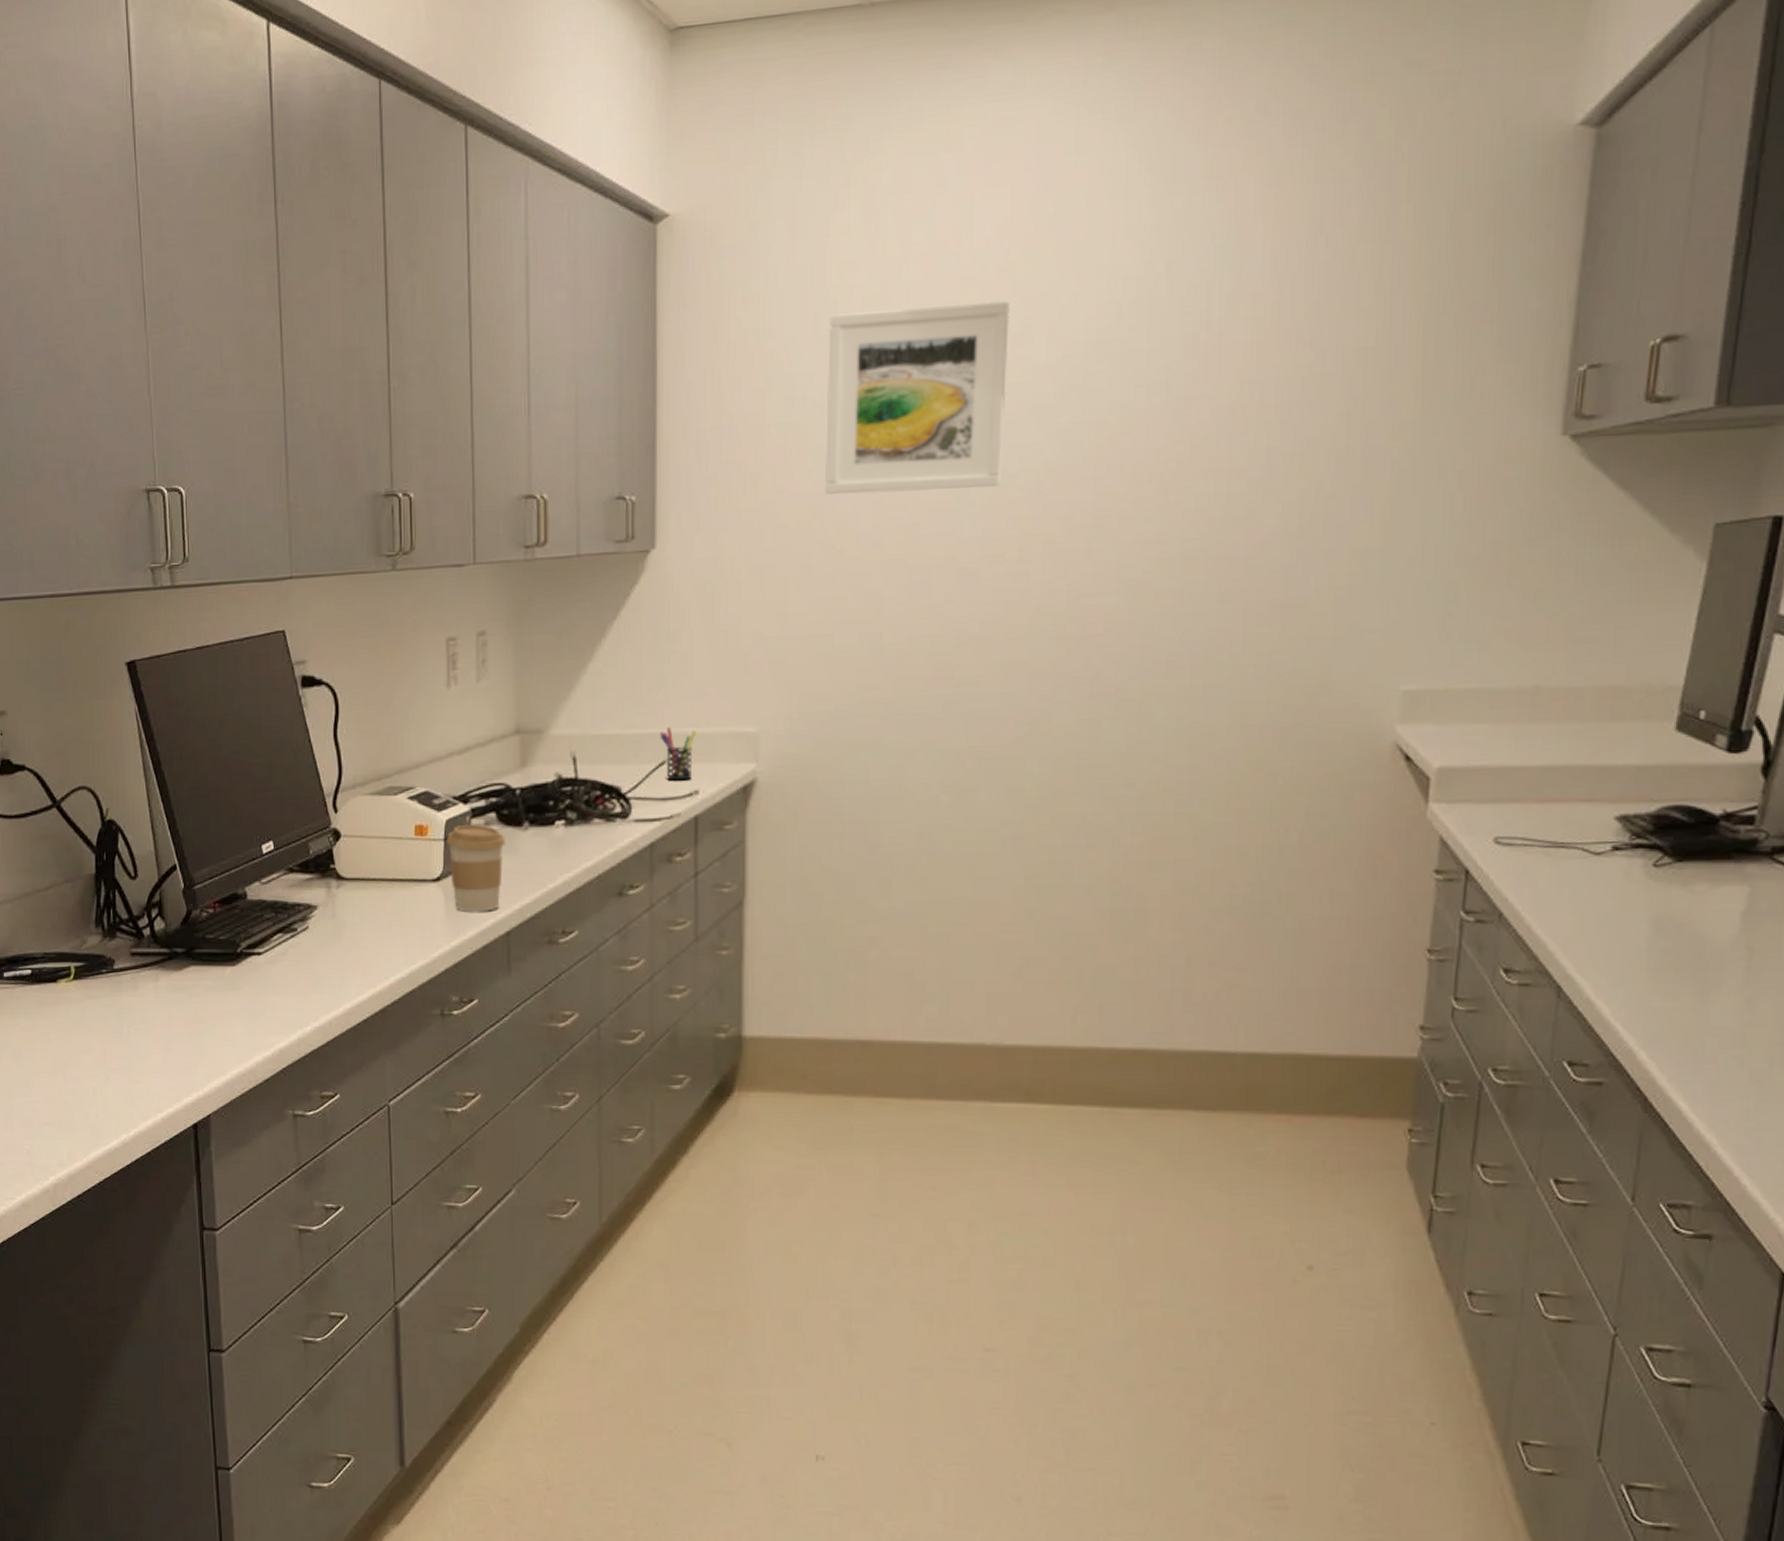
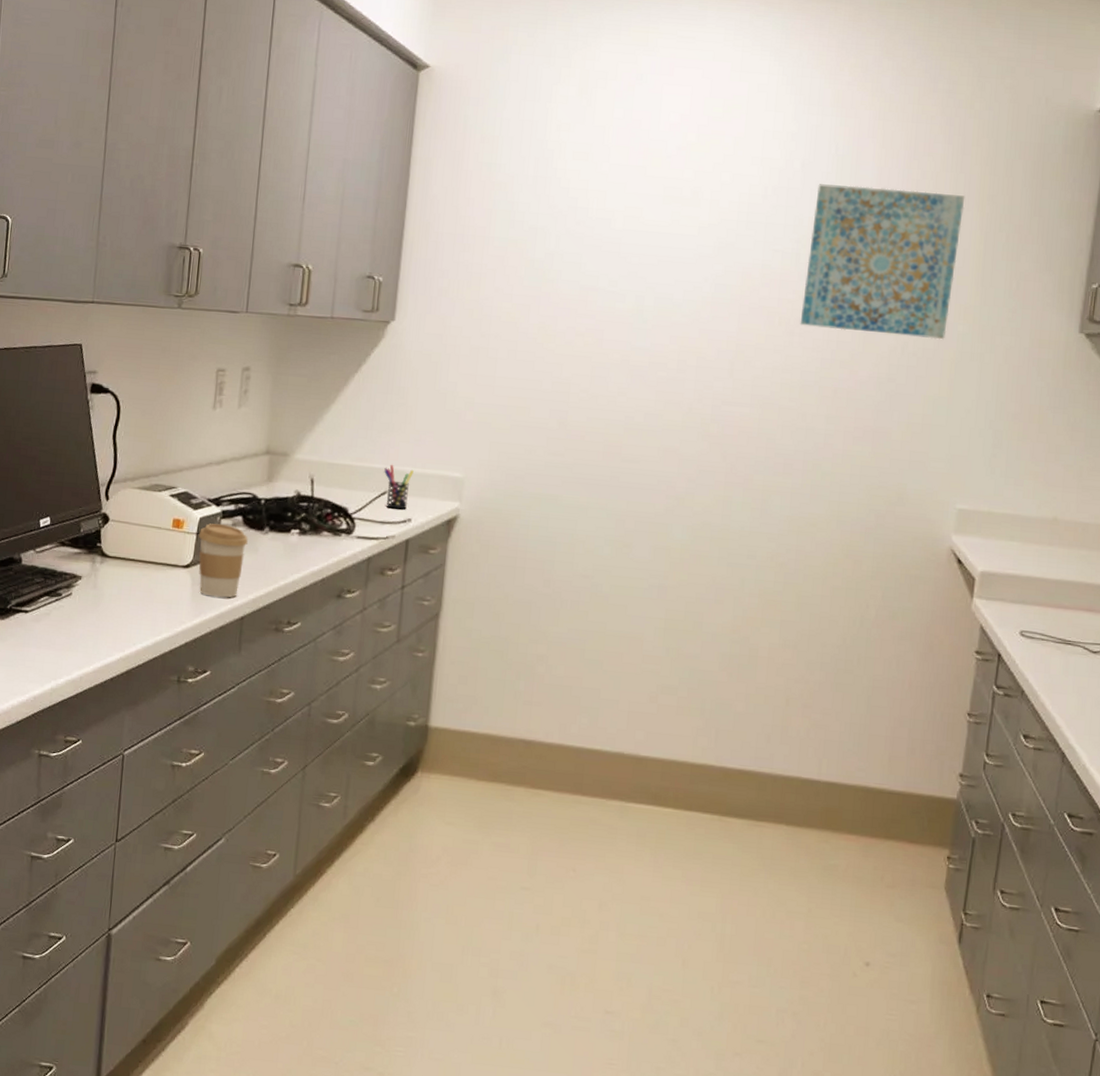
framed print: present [824,300,1009,494] -> none [532,162,684,312]
wall art: none [1176,272,1394,480] -> present [800,184,965,340]

